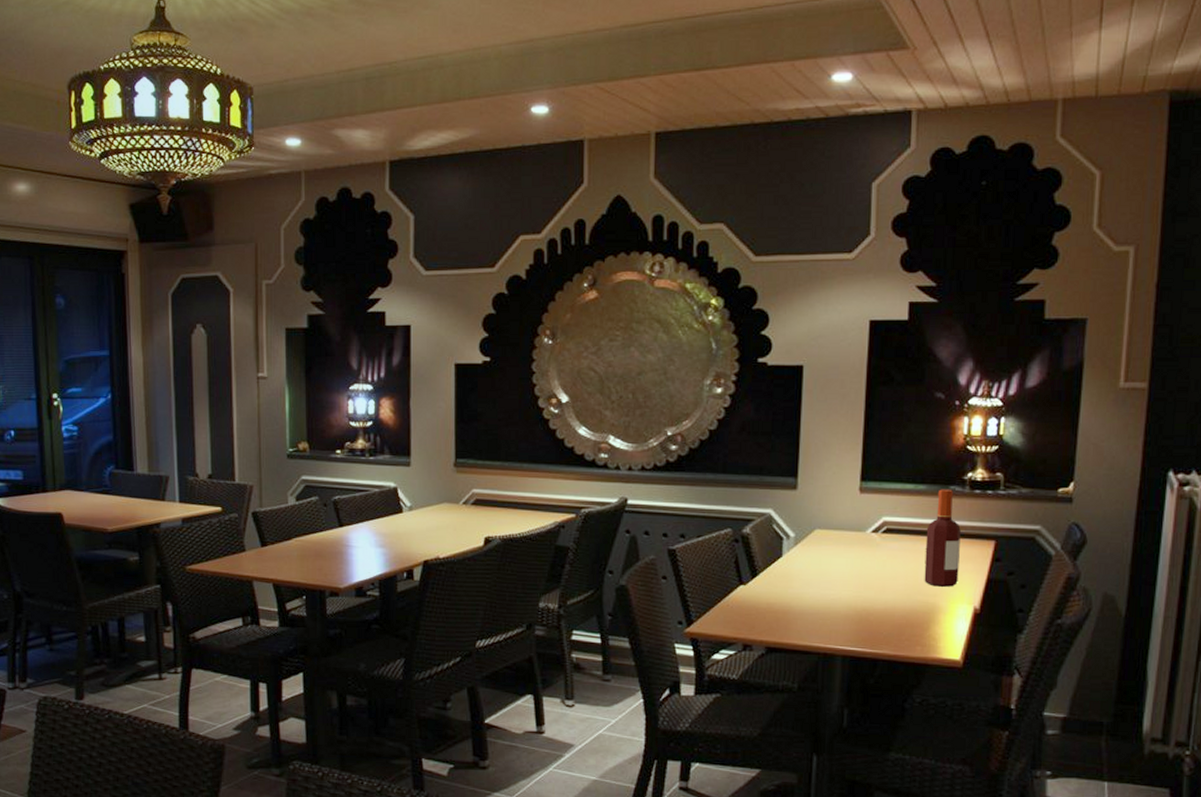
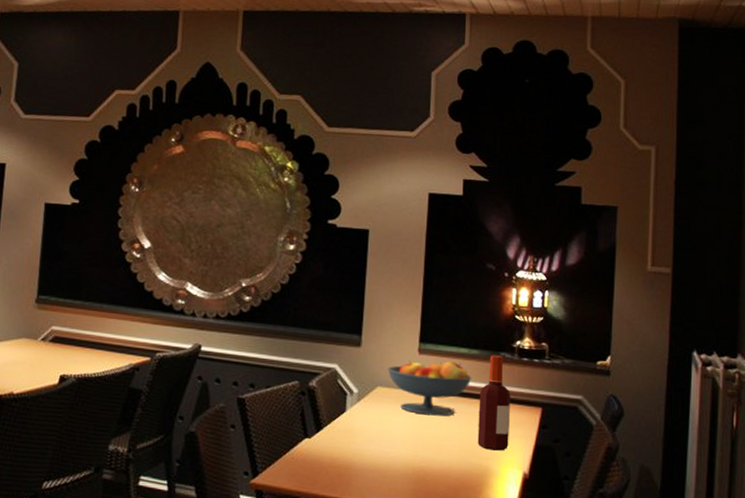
fruit bowl: none [826,498,919,555] -> present [387,360,472,416]

